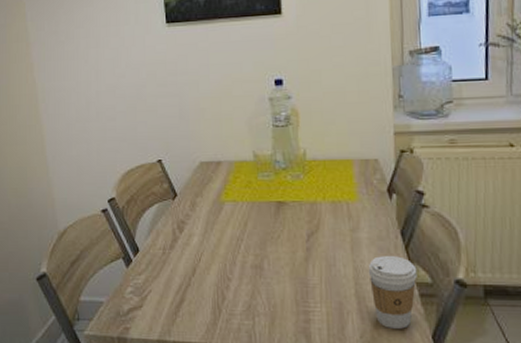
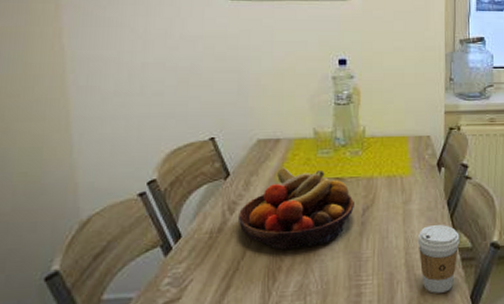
fruit bowl: none [186,189,298,270] -> present [237,167,354,250]

